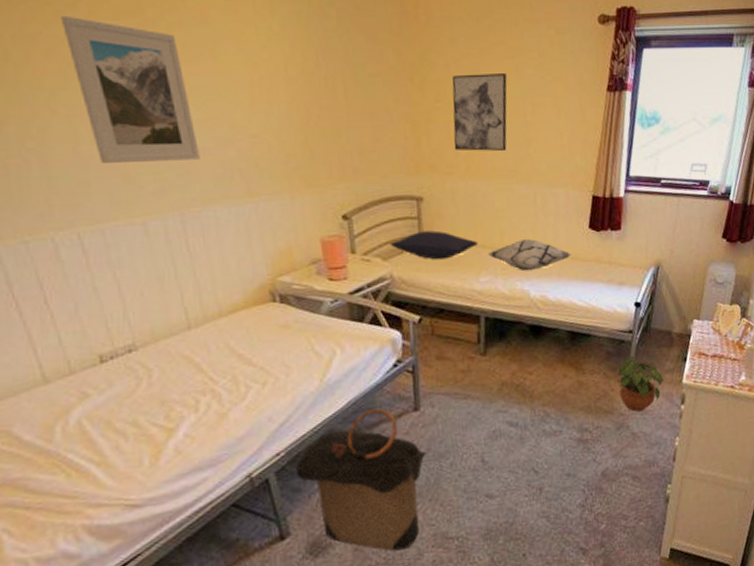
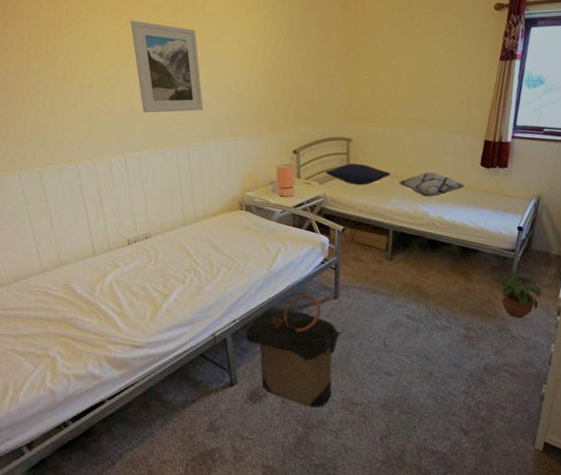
wall art: present [452,72,507,152] -> none [377,48,420,106]

